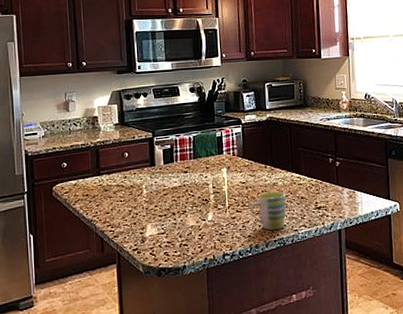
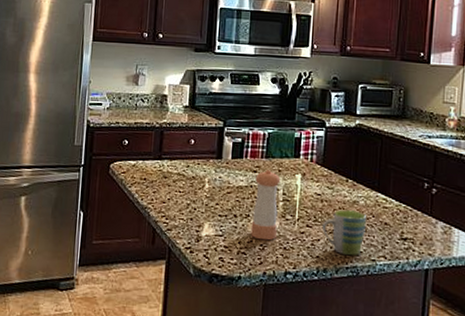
pepper shaker: none [187,168,212,231] -> present [251,170,281,241]

